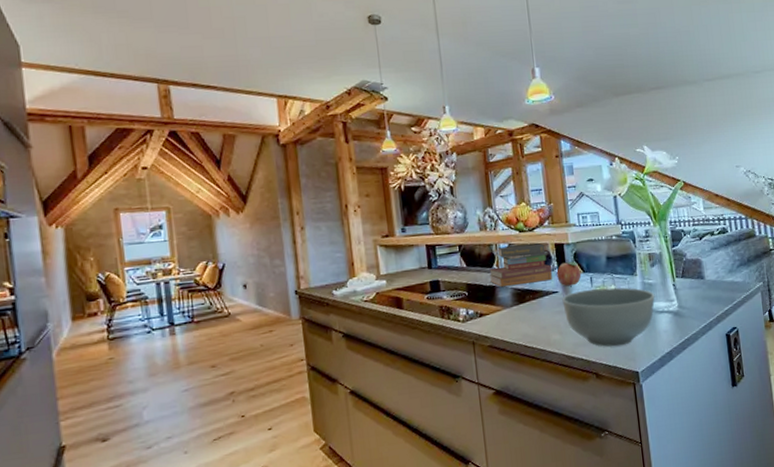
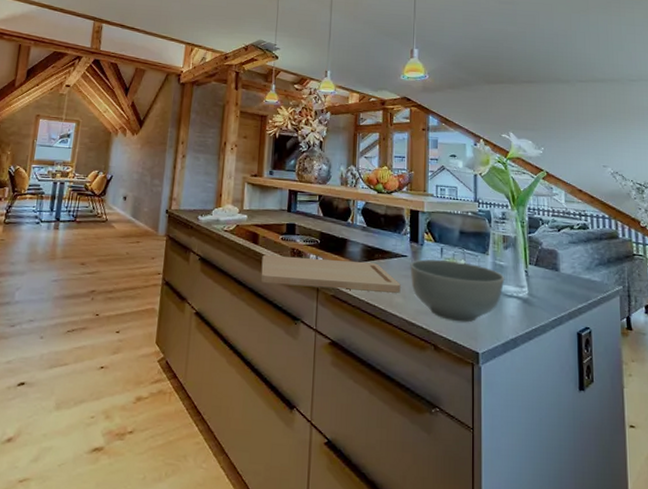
cutting board: none [410,305,557,348] -> present [260,254,401,293]
books: present [489,243,552,287] -> none [343,204,404,244]
fruit: present [556,259,582,287] -> none [408,227,433,253]

